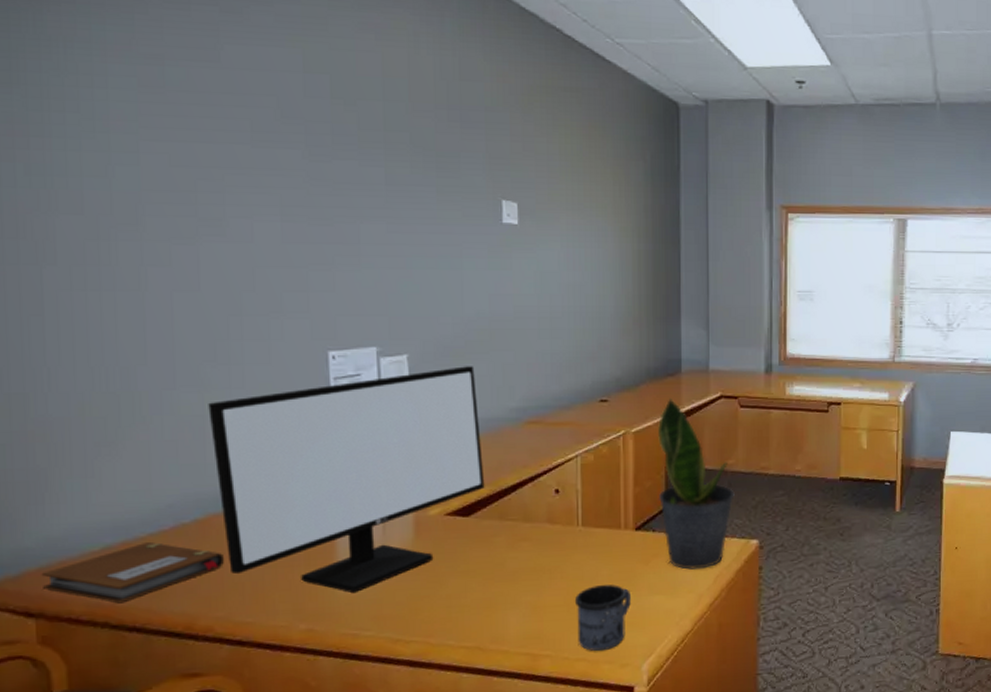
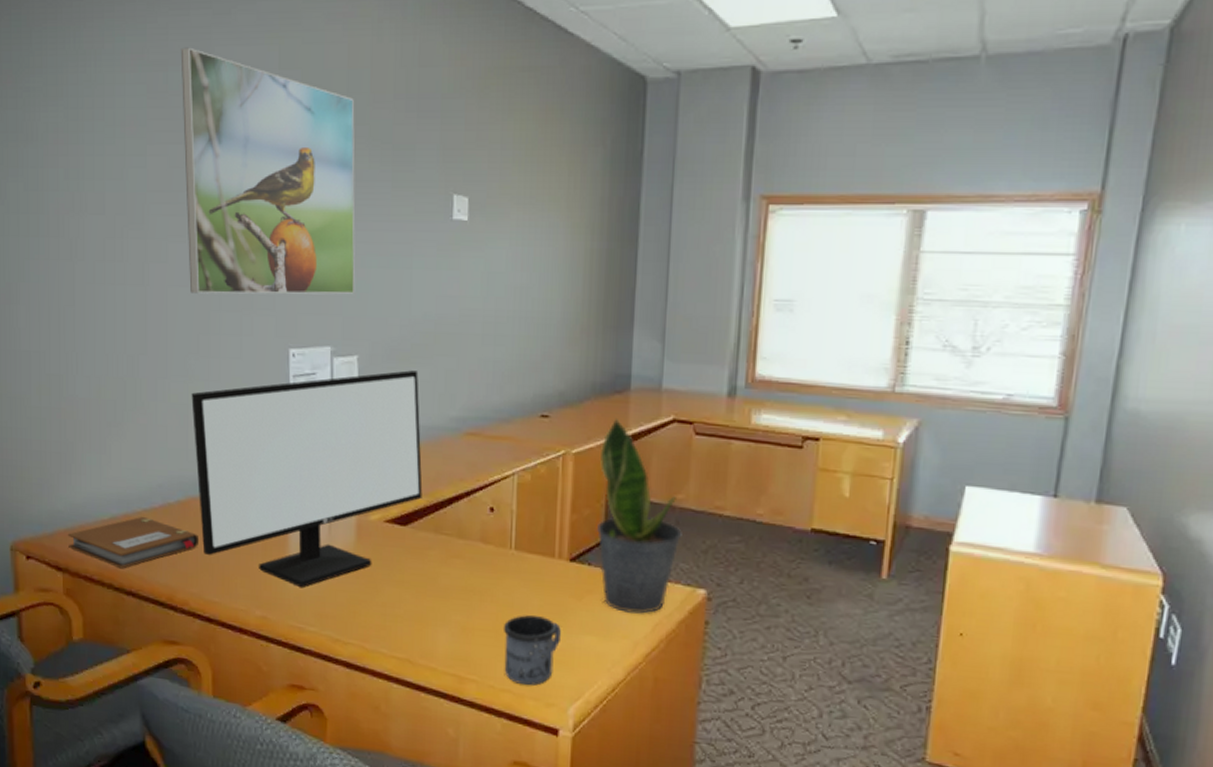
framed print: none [180,42,400,298] -> present [180,47,355,295]

